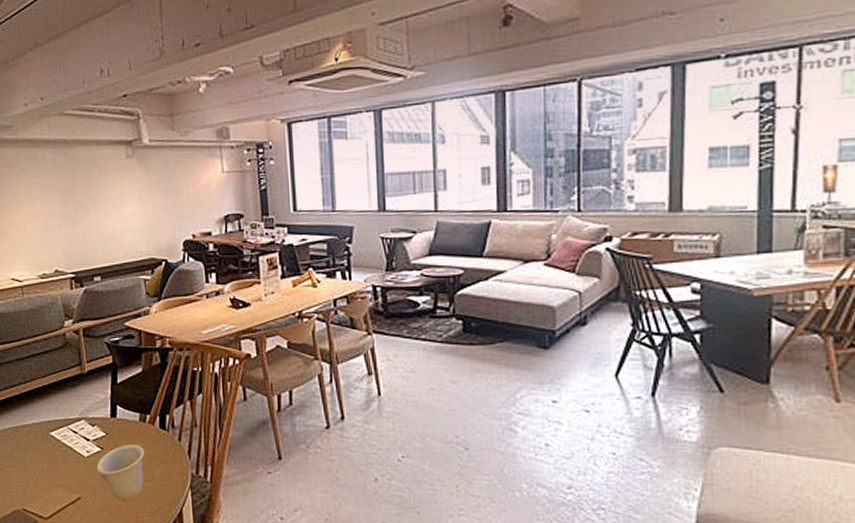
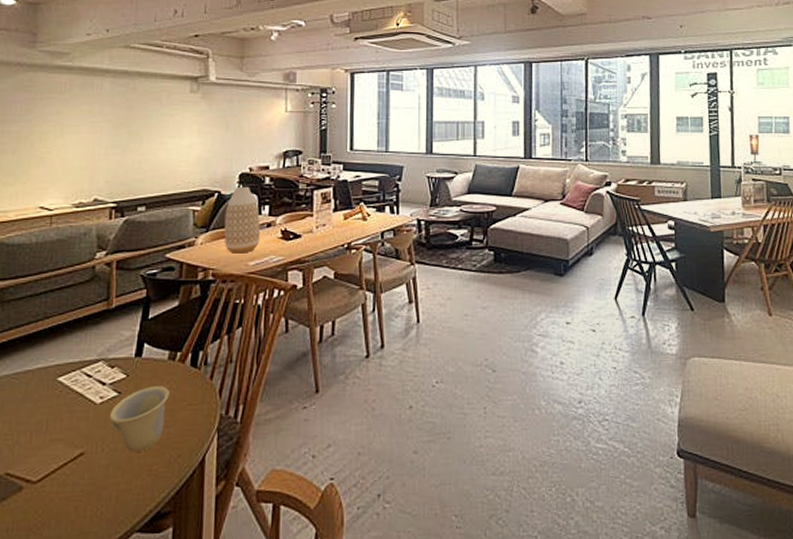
vase: none [174,253,211,322] -> present [224,186,261,254]

